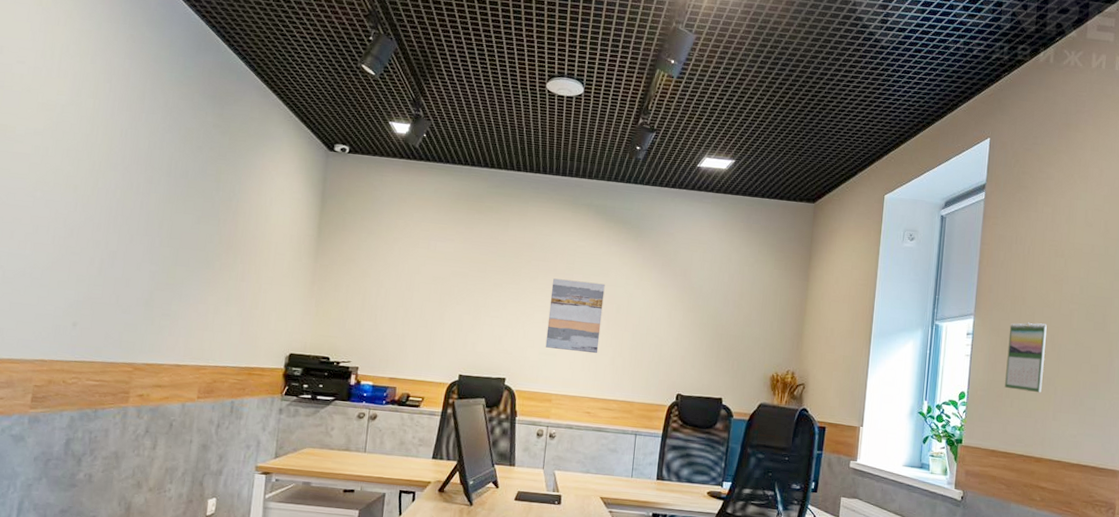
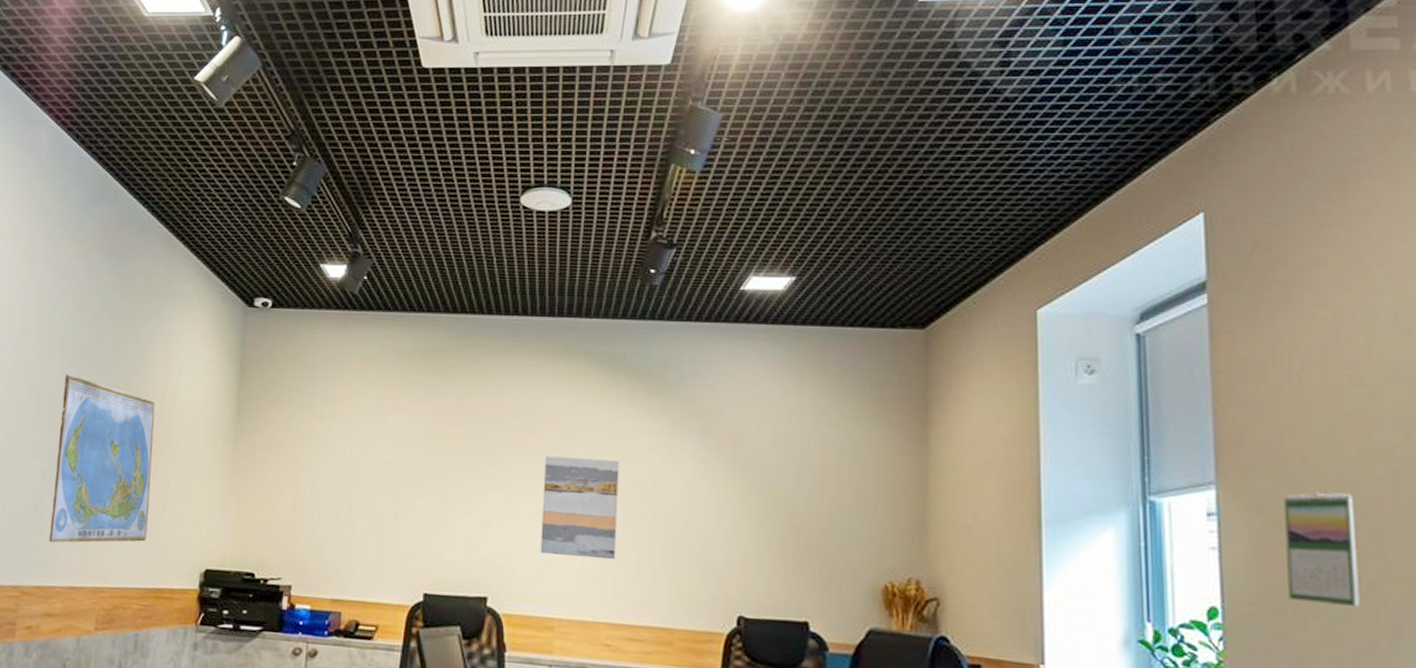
world map: none [157,194,250,331] -> present [48,374,156,543]

